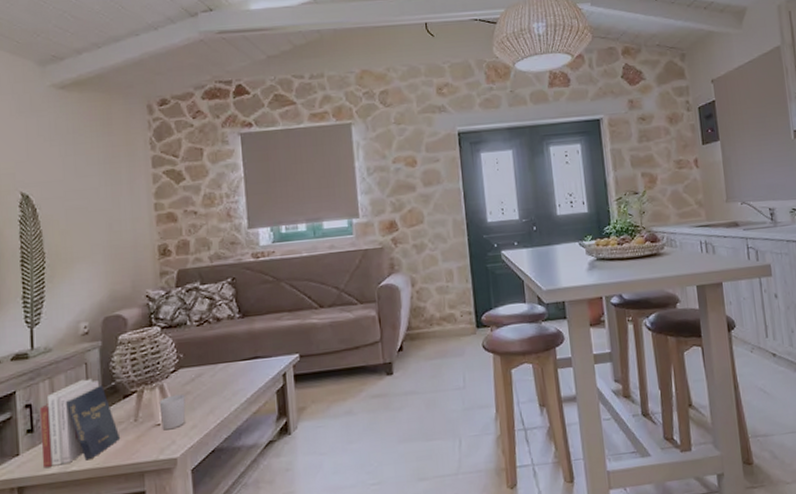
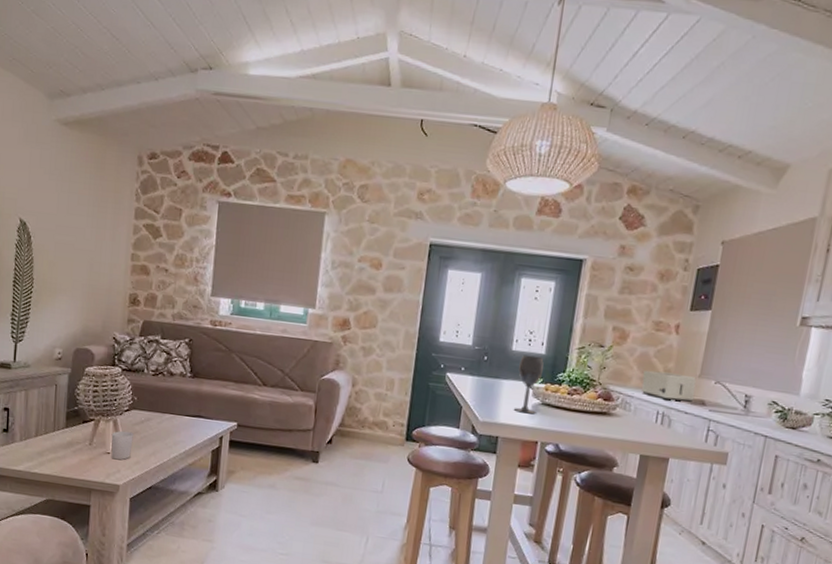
books: present [39,378,121,467] -> none [12,398,77,468]
wine glass: none [567,215,594,273] -> present [514,354,544,415]
toaster: none [678,202,728,230] -> present [641,370,697,403]

